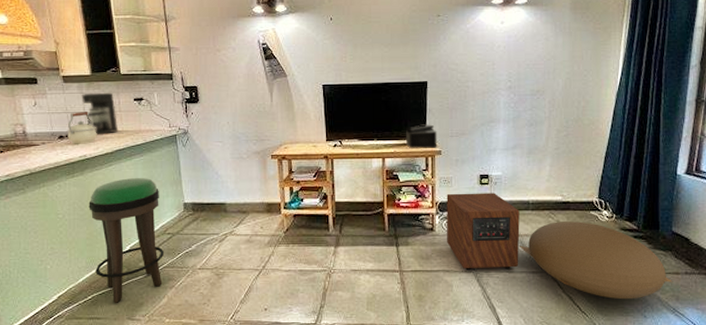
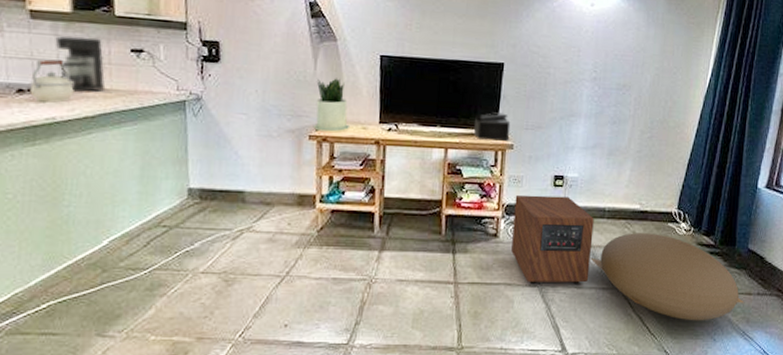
bar stool: present [88,178,165,304] -> none [53,151,157,316]
planter: none [273,107,303,152] -> present [313,78,351,133]

